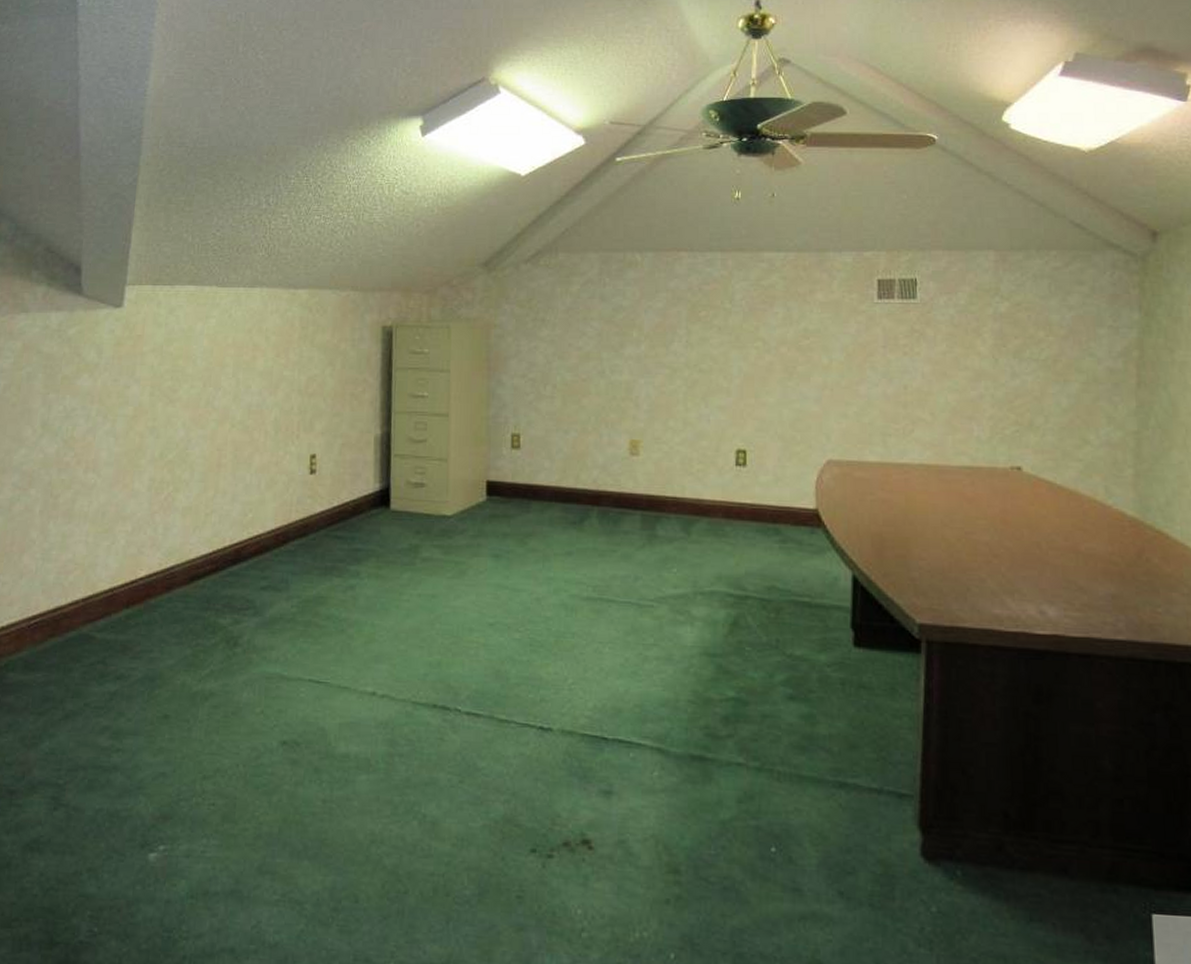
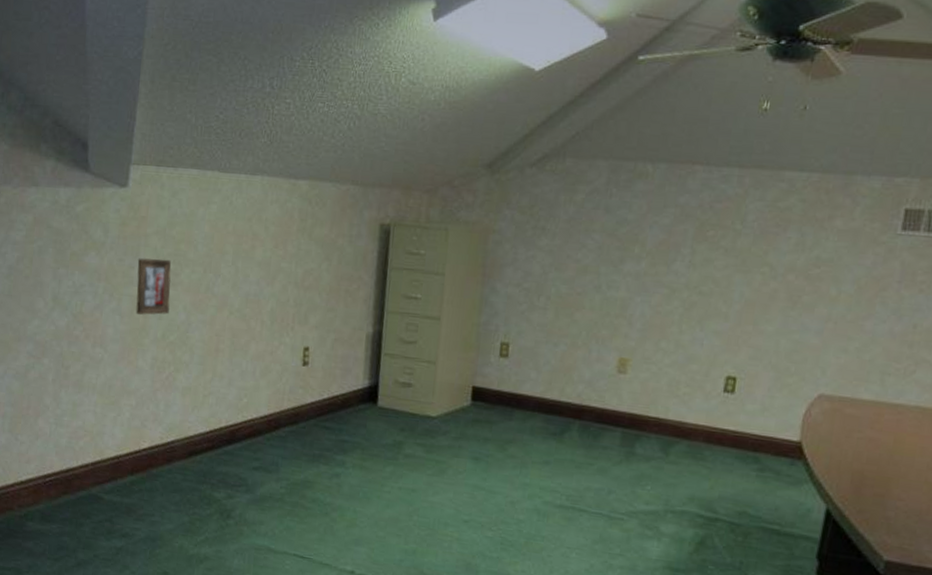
picture frame: none [131,376,169,435] -> present [136,258,171,315]

